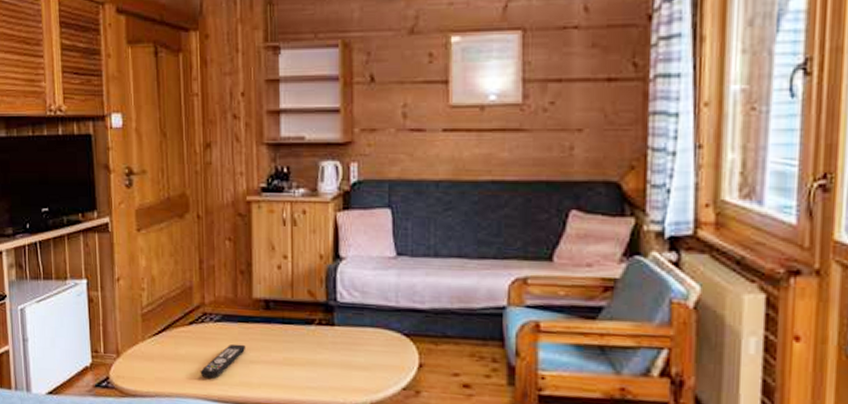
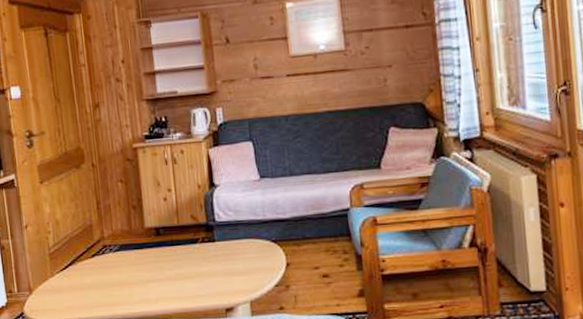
remote control: present [200,343,246,379] -> none [104,267,143,301]

